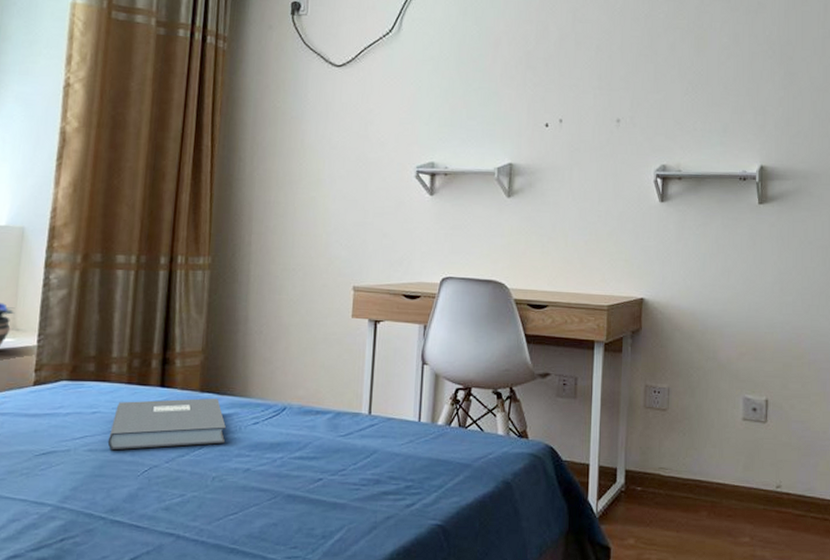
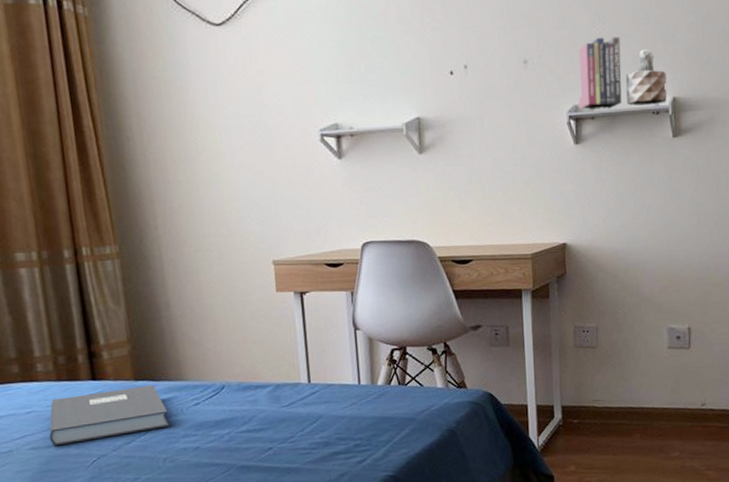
books: none [667,104,711,171] -> present [577,37,622,110]
succulent plant: none [714,119,755,171] -> present [625,49,667,106]

